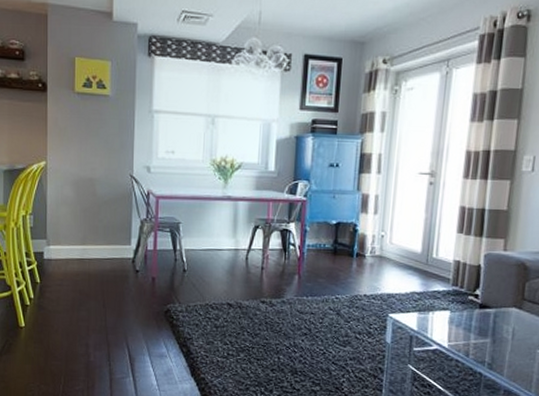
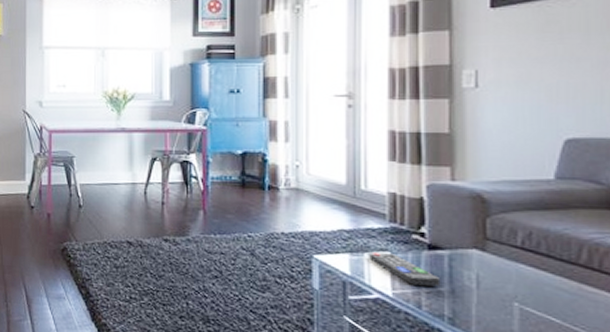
remote control: none [433,311,486,339] -> present [369,252,441,287]

